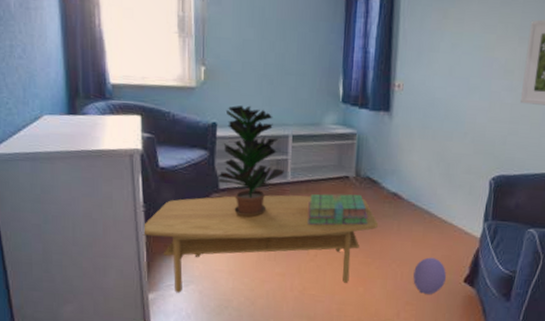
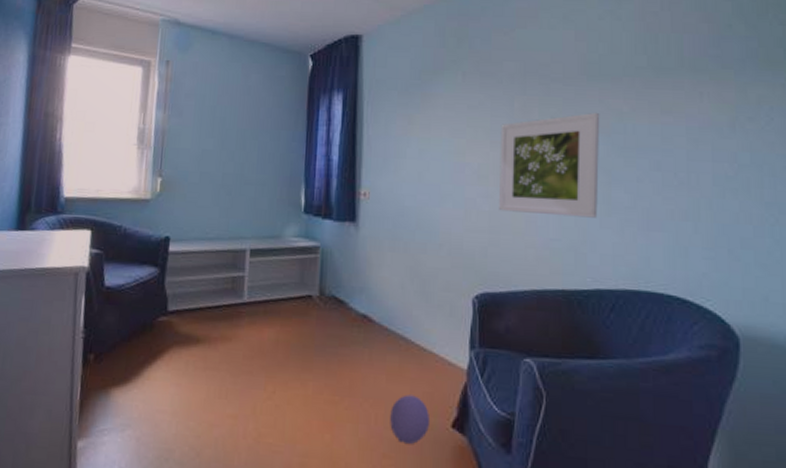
coffee table: present [142,195,379,293] -> none [78,317,347,440]
potted plant: present [217,105,284,218] -> none [166,217,240,345]
stack of books: present [307,193,368,226] -> none [265,316,334,355]

